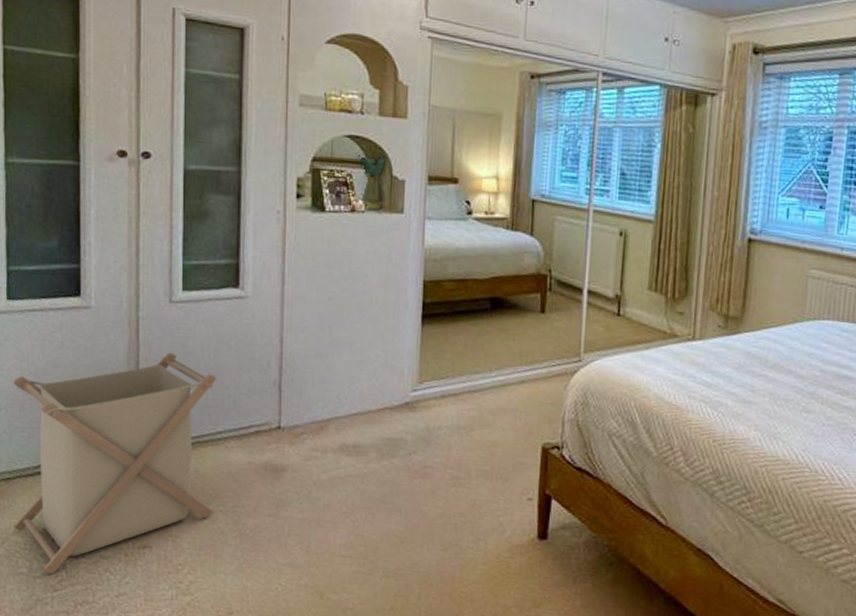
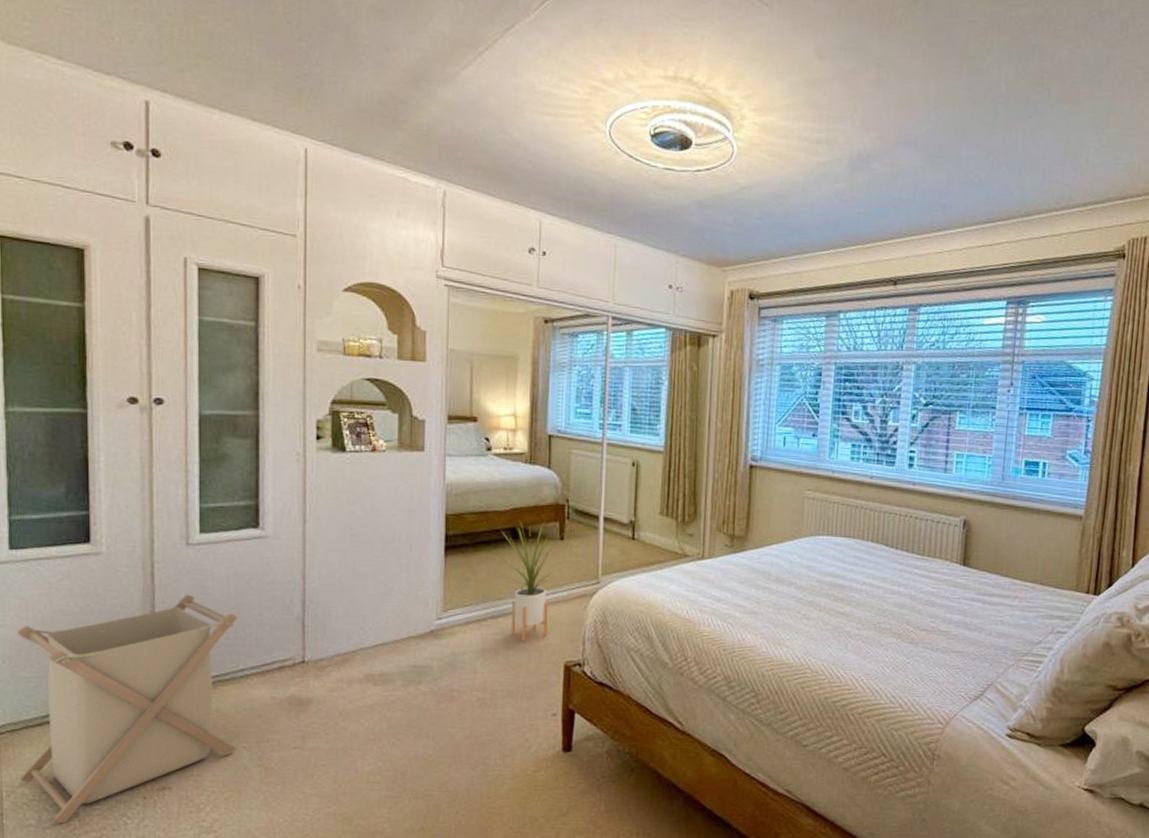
vase: present [357,155,386,211] -> none [377,397,406,449]
house plant: none [476,290,545,420] -> present [498,520,563,642]

